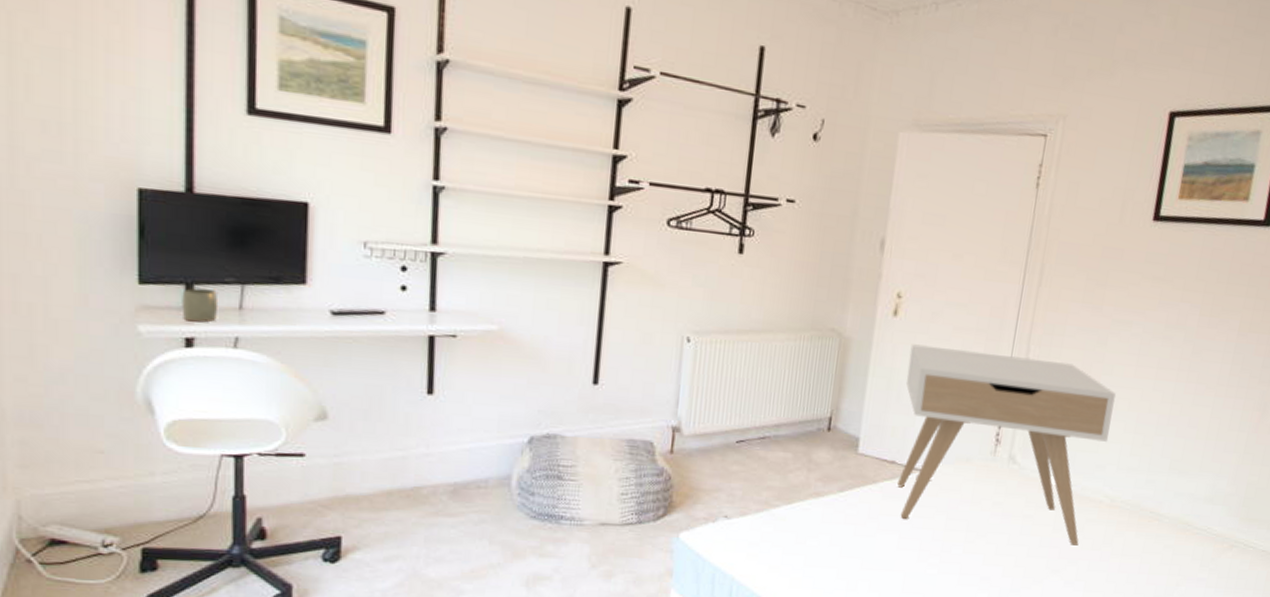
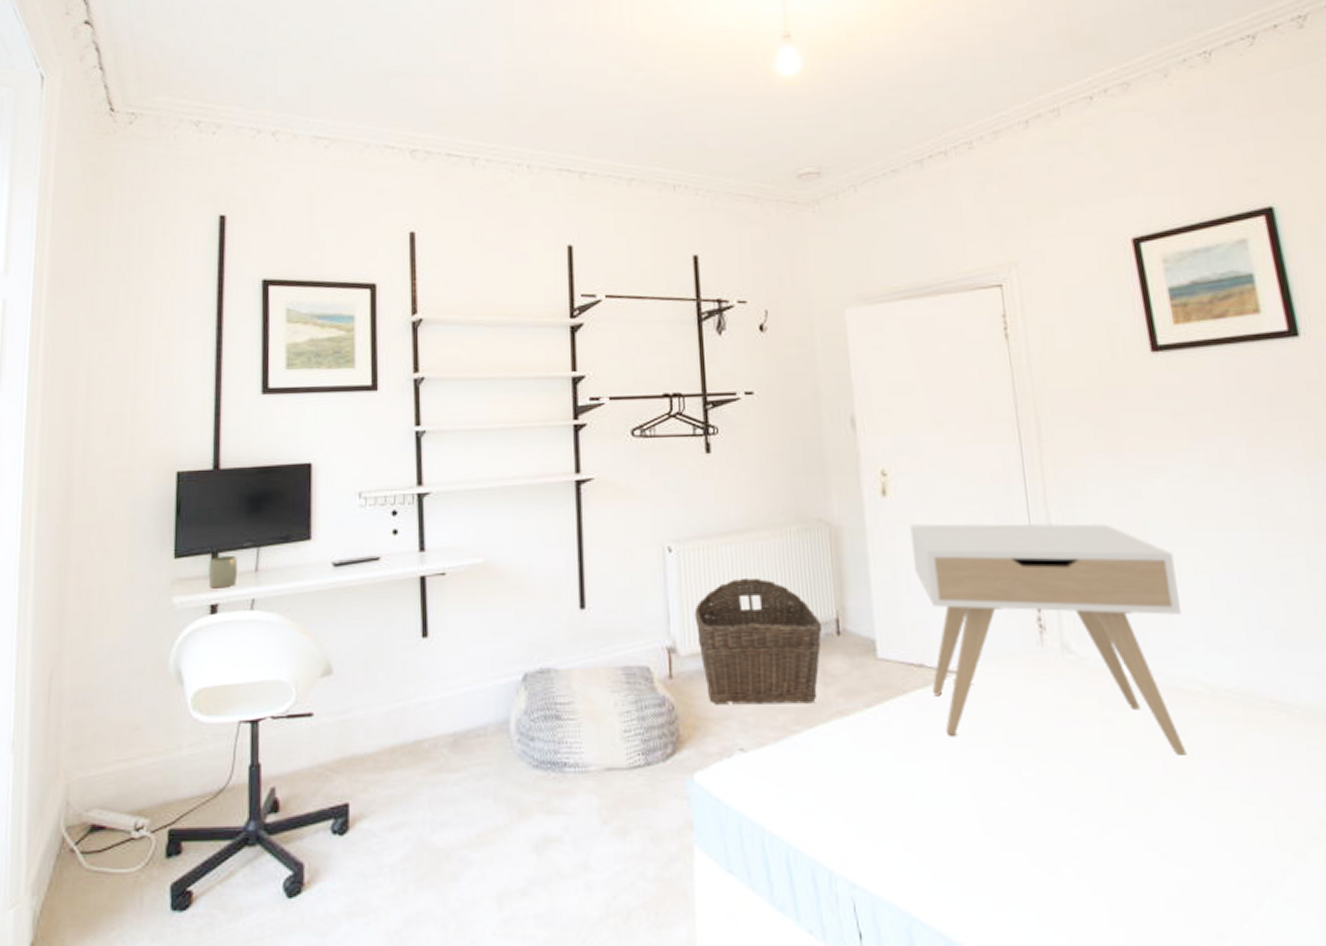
wicker basket: none [702,373,817,485] -> present [694,577,823,705]

